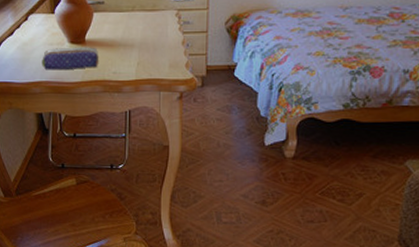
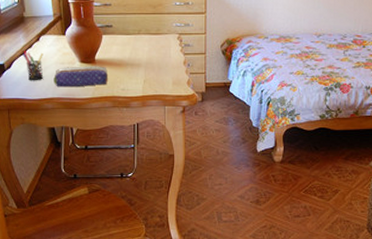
pen holder: none [11,31,32,64] -> present [23,51,44,81]

